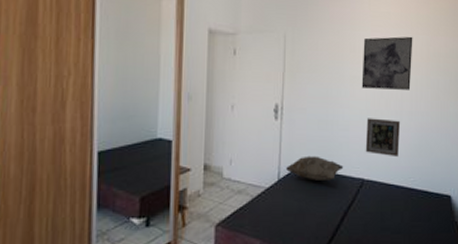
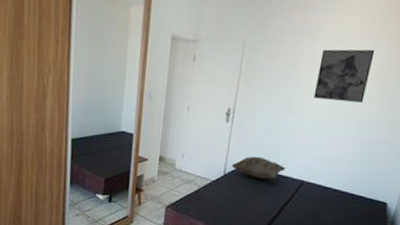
picture frame: present [365,118,401,158] -> none [308,126,348,165]

